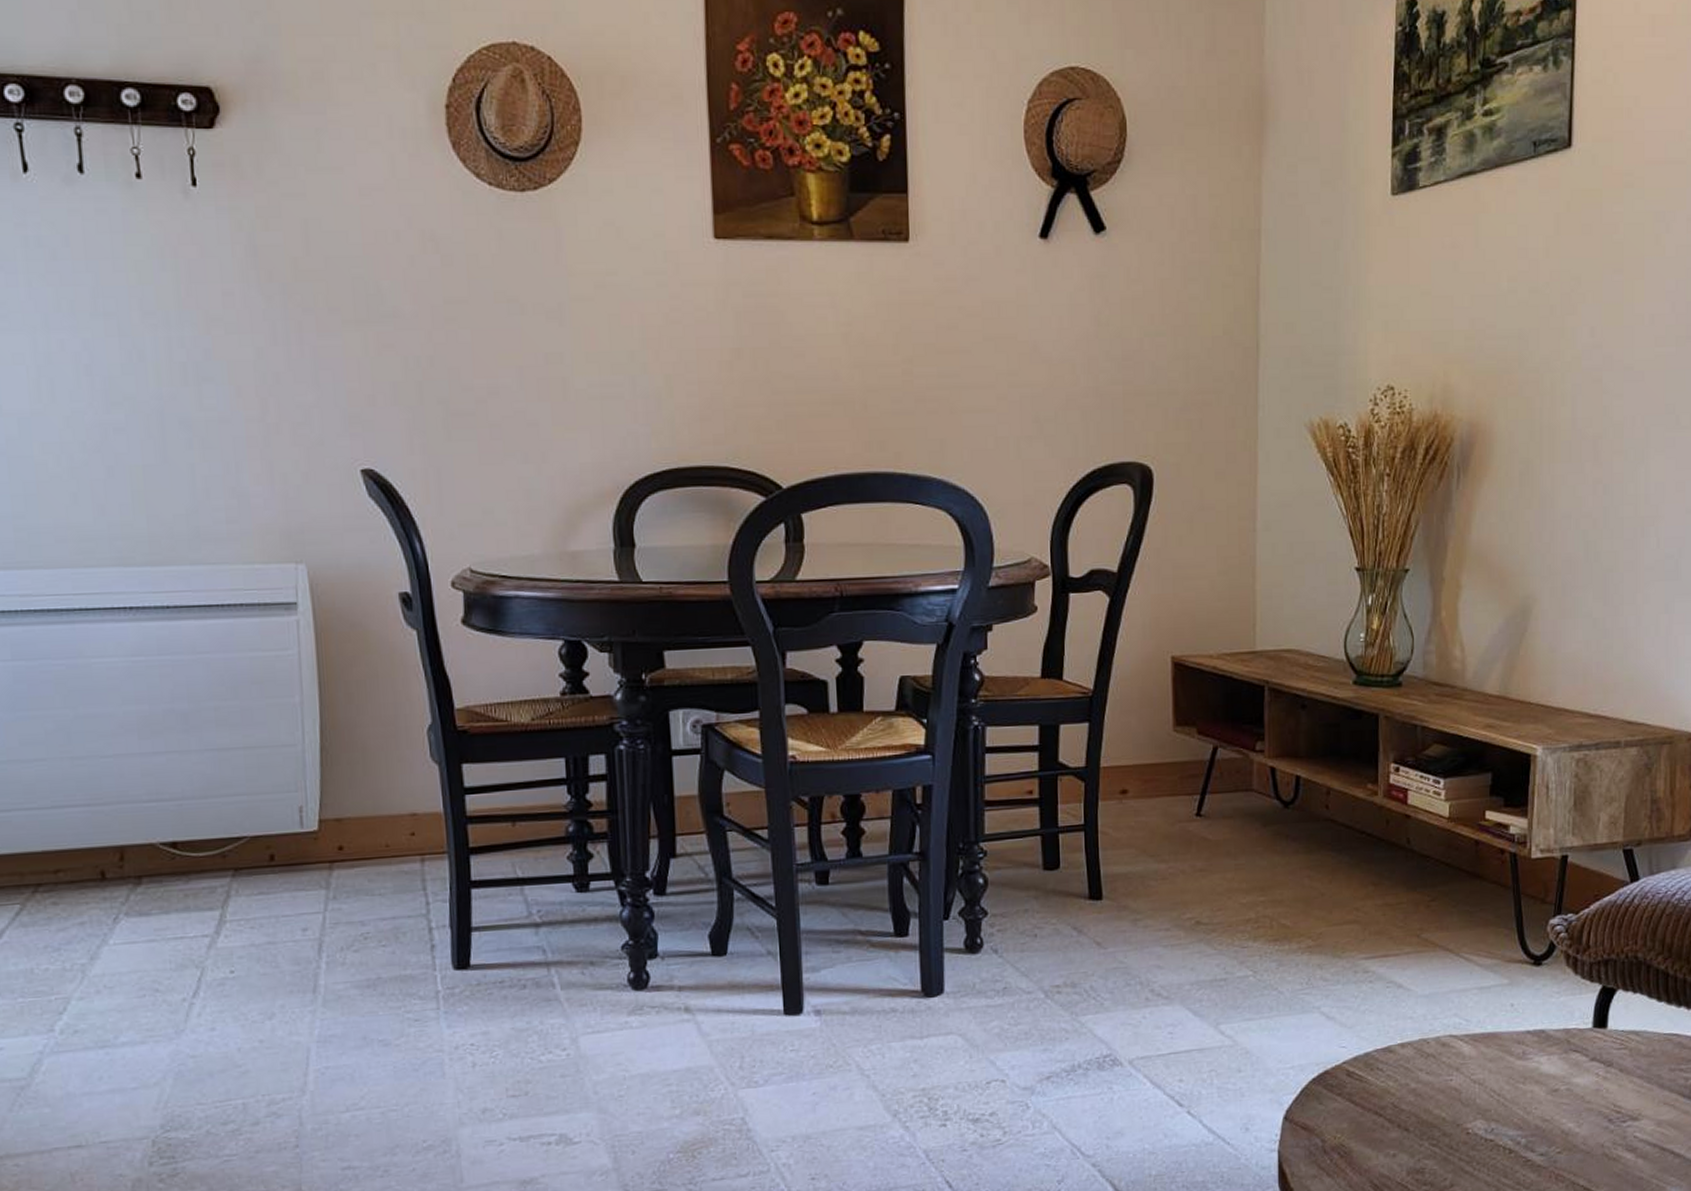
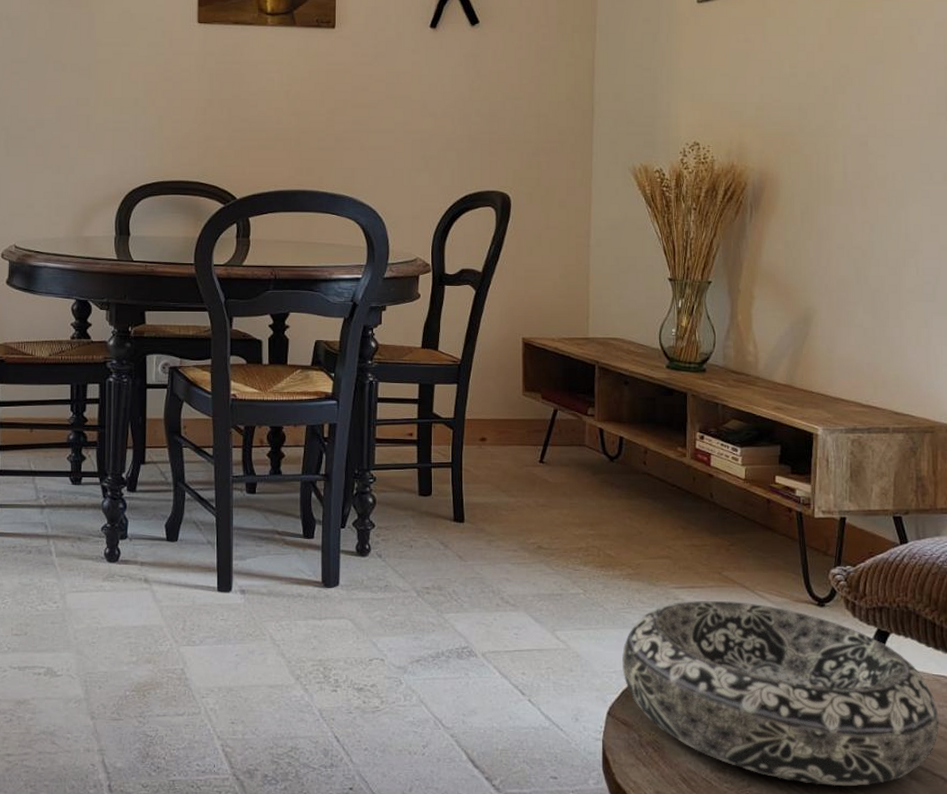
decorative bowl: none [1301,968,1670,1176] -> present [622,600,939,787]

